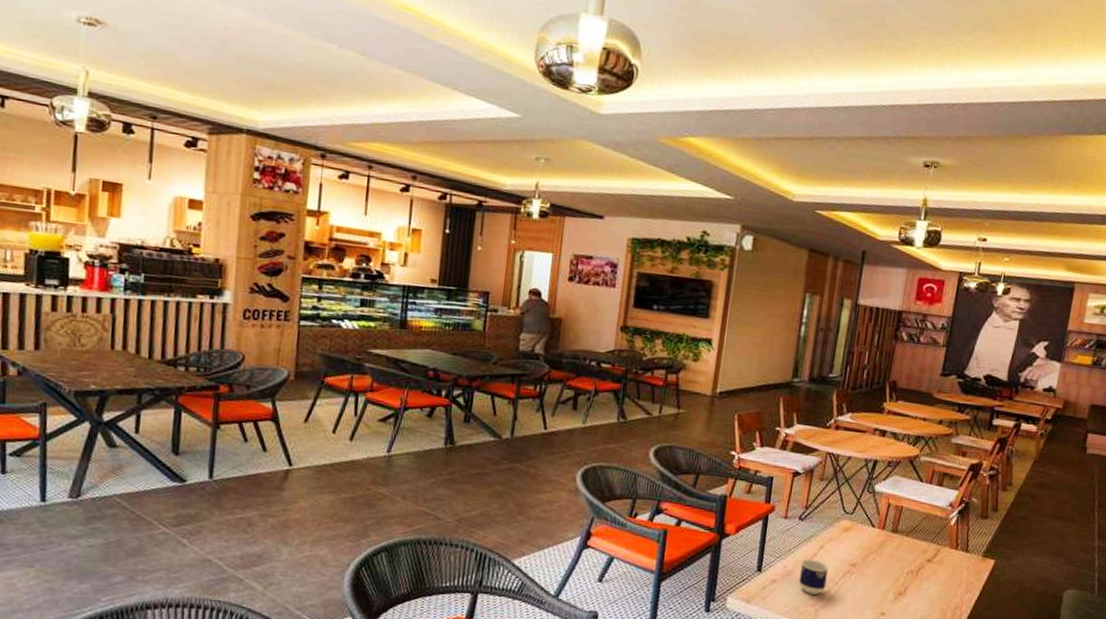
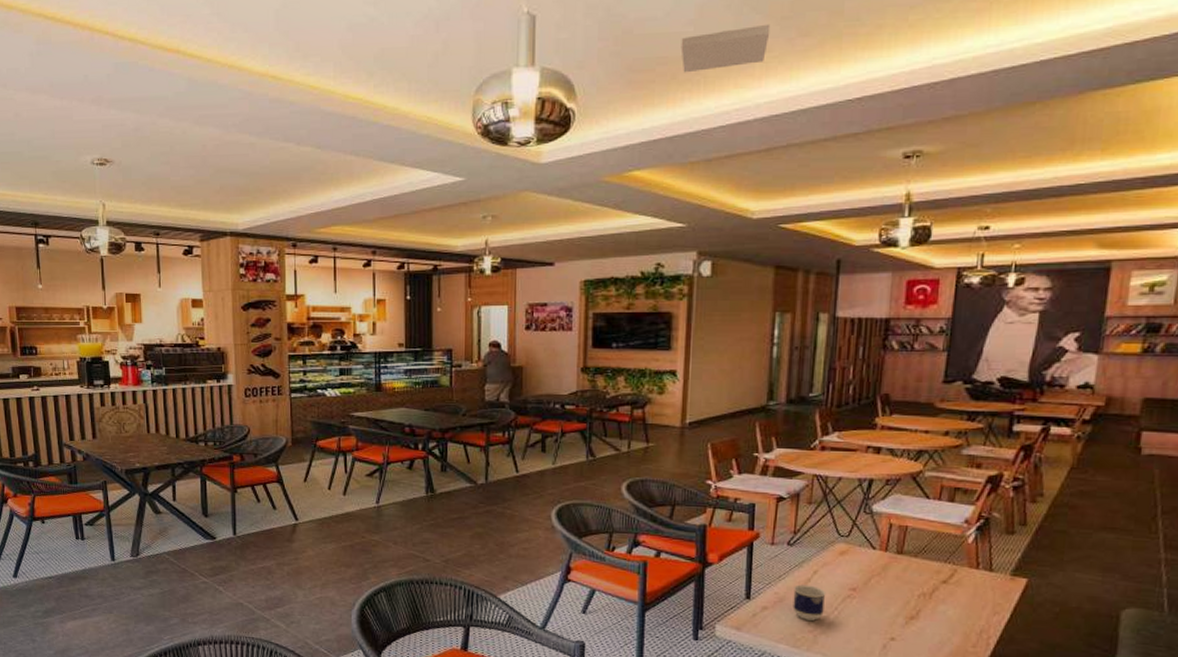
ceiling vent: none [742,17,823,56] -> present [680,23,771,73]

